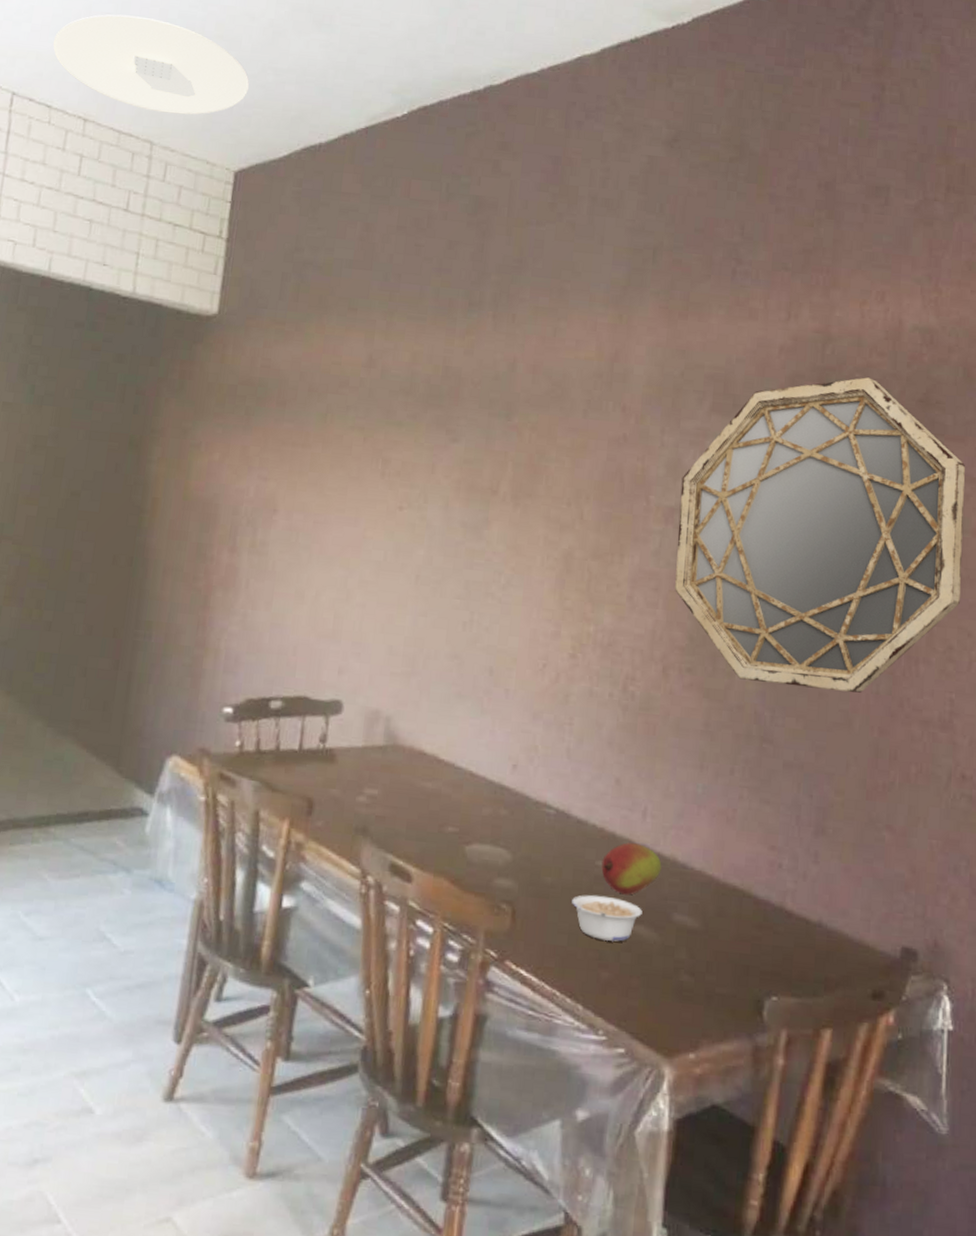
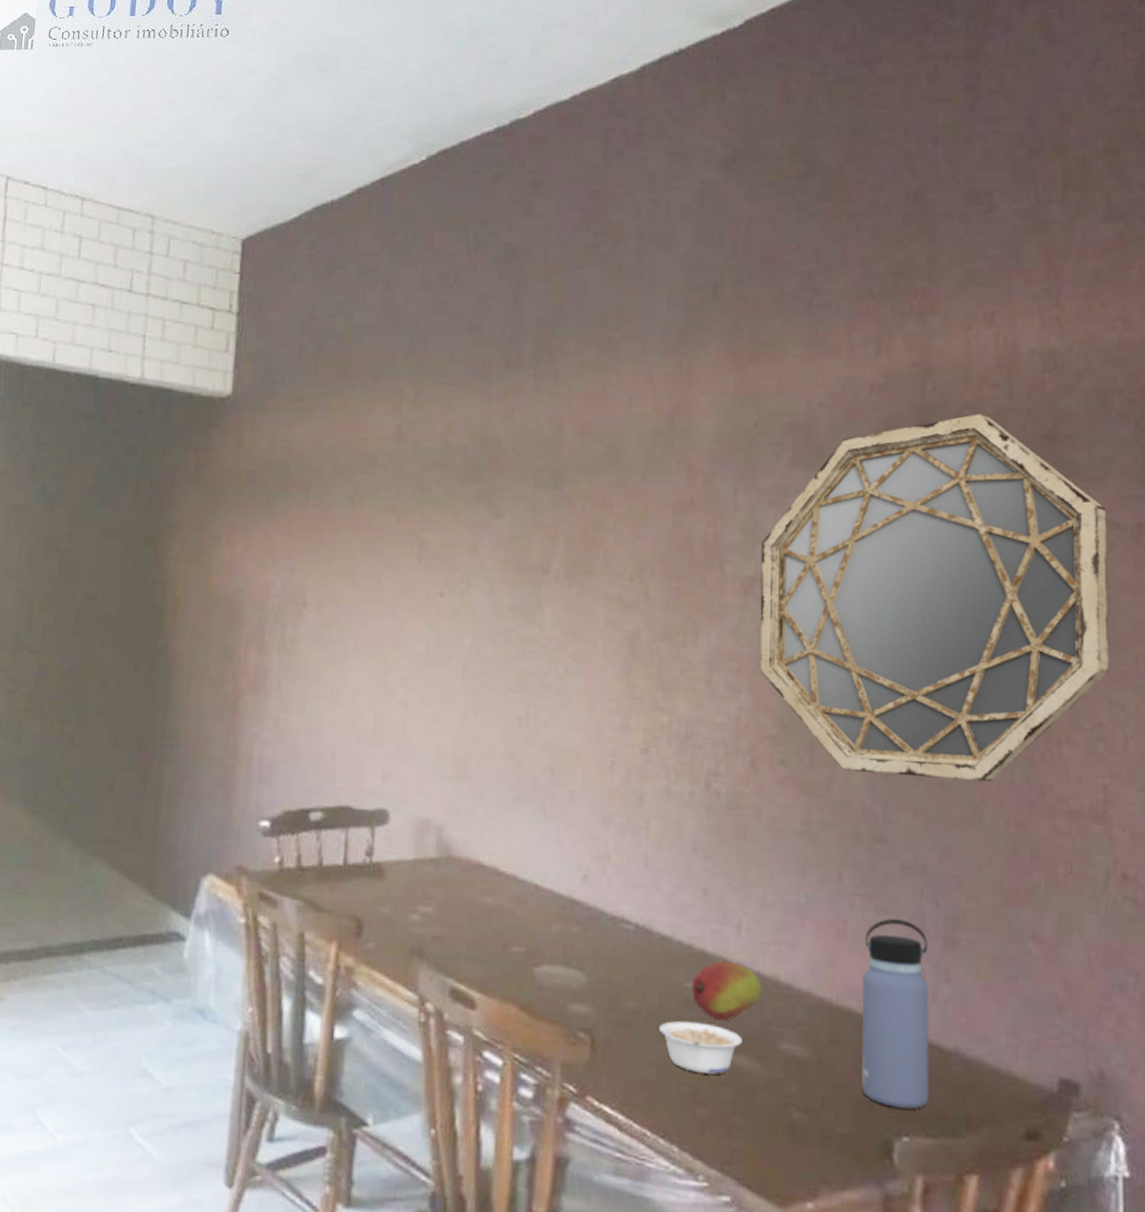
ceiling light: present [53,14,250,115] -> none [45,83,253,183]
water bottle: none [741,808,802,973] -> present [862,918,929,1109]

